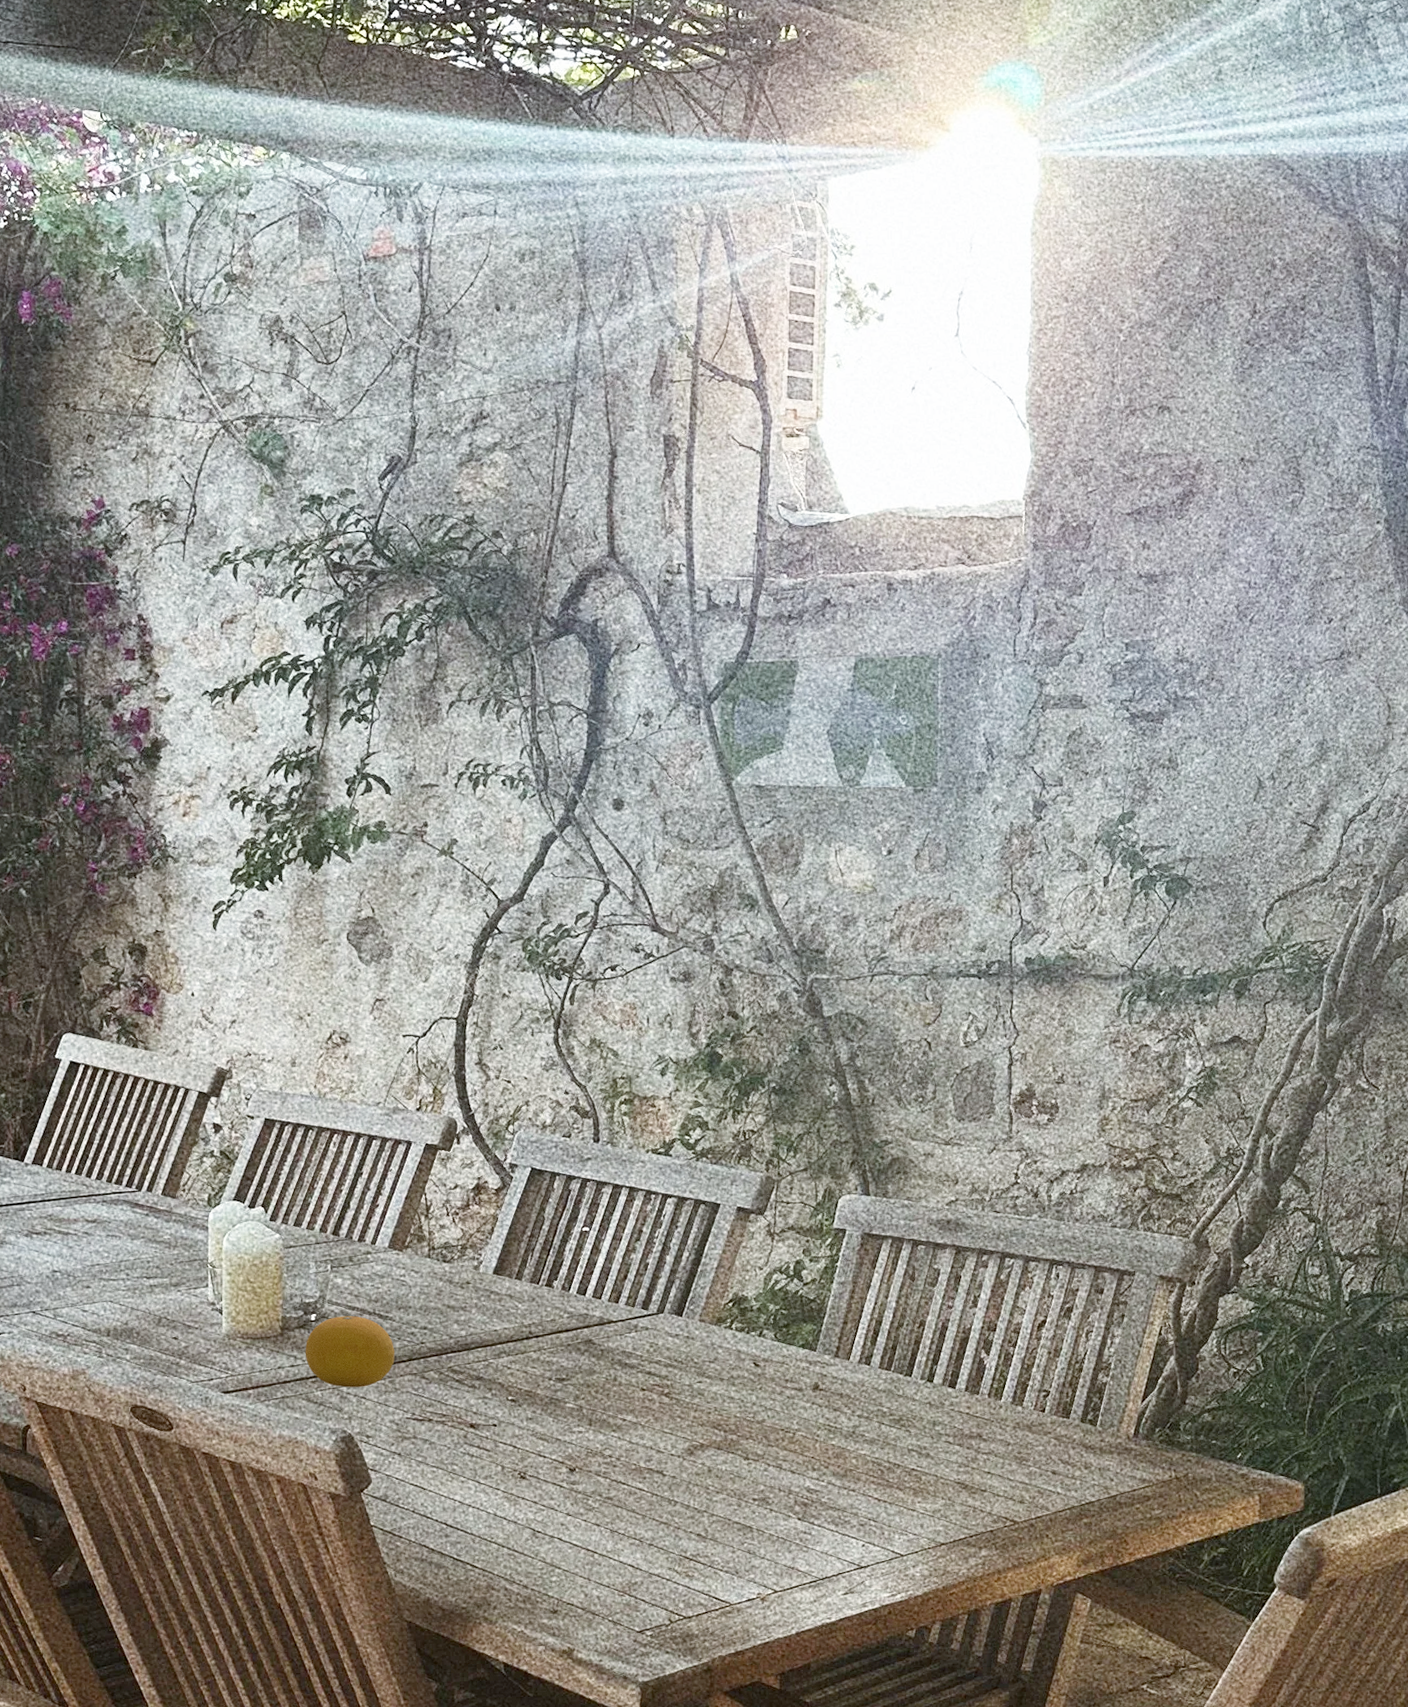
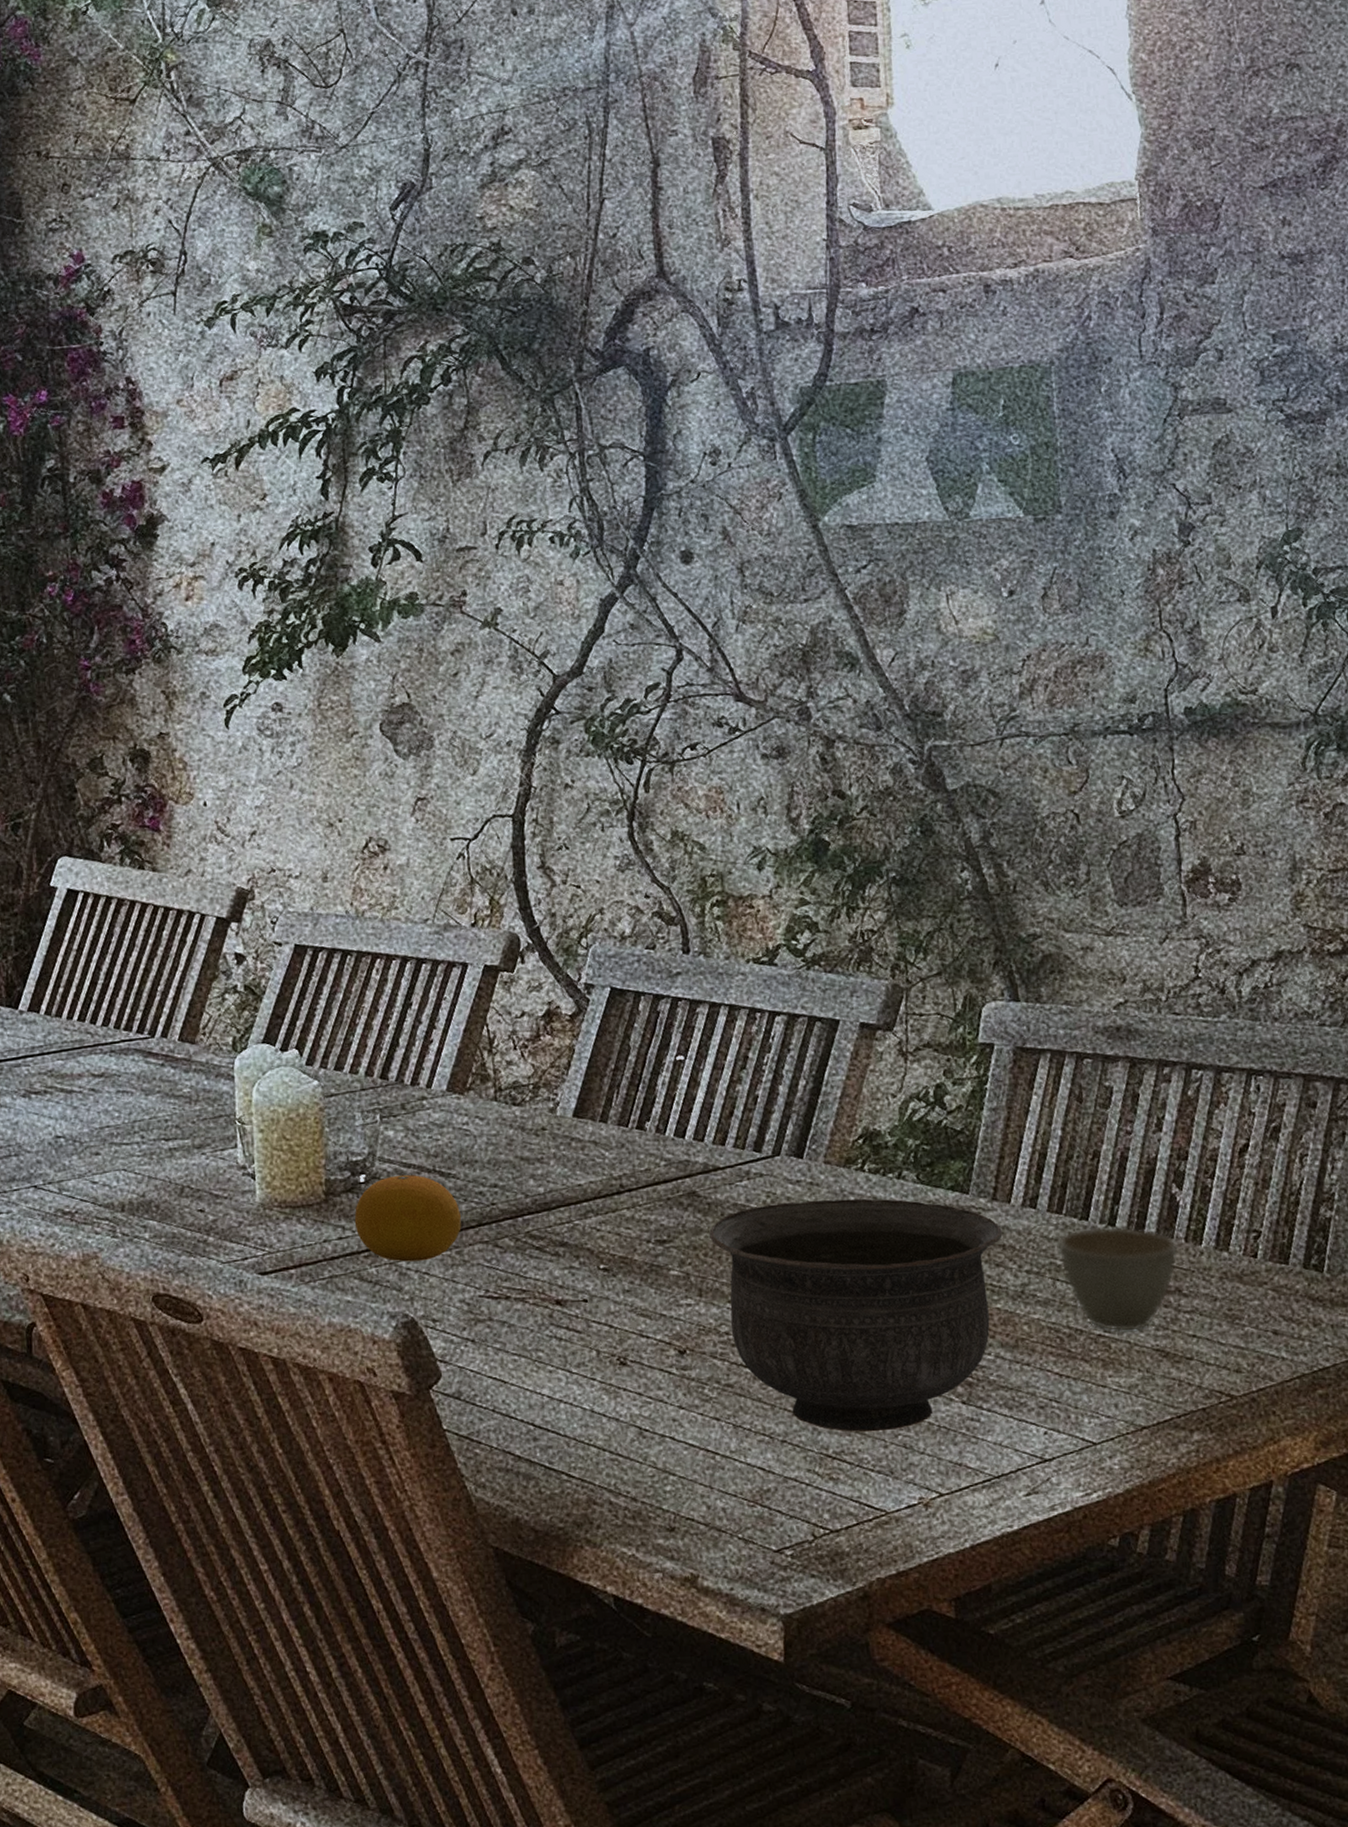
bowl: none [601,1351,841,1540] -> present [709,1198,1003,1432]
cup: none [884,1382,983,1468] -> present [1056,1226,1179,1333]

